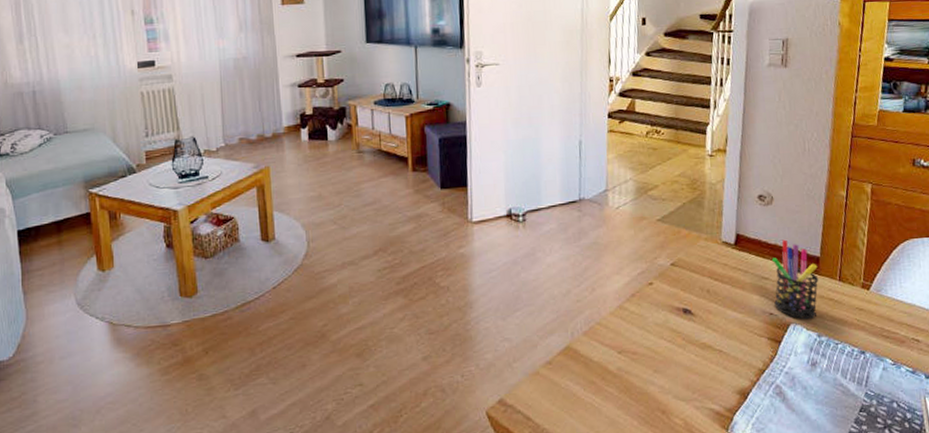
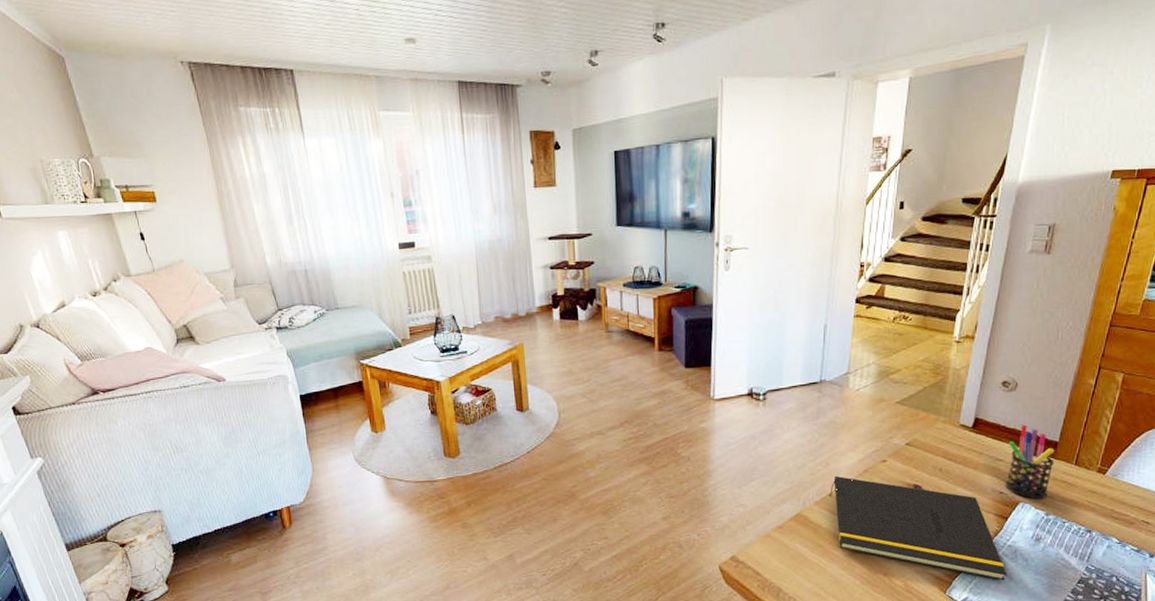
notepad: none [597,302,788,413] -> present [828,475,1007,581]

